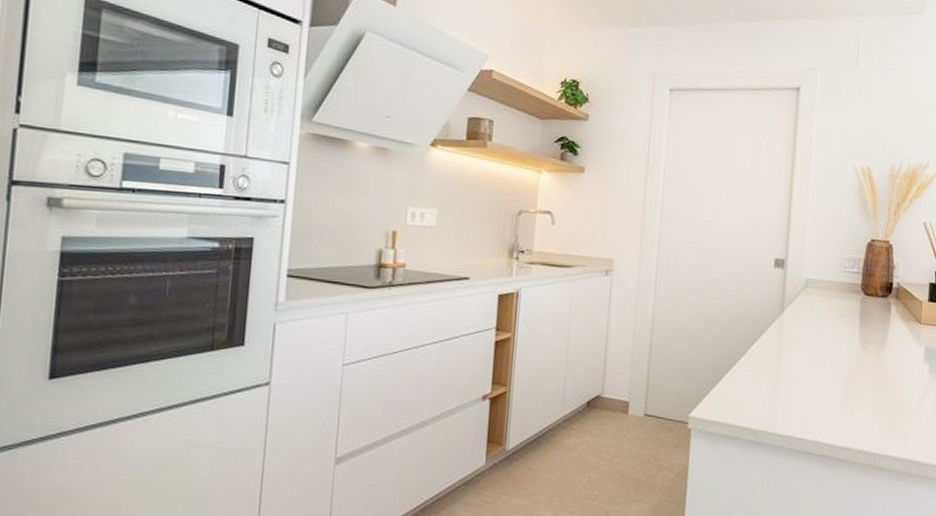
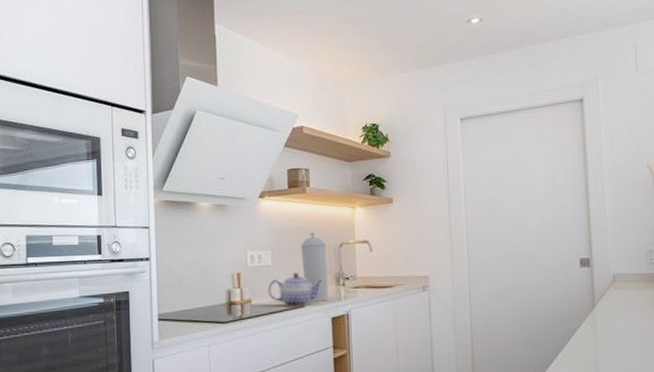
teapot: none [427,237,495,280] -> present [267,272,324,308]
canister: none [471,194,503,275] -> present [301,232,329,302]

